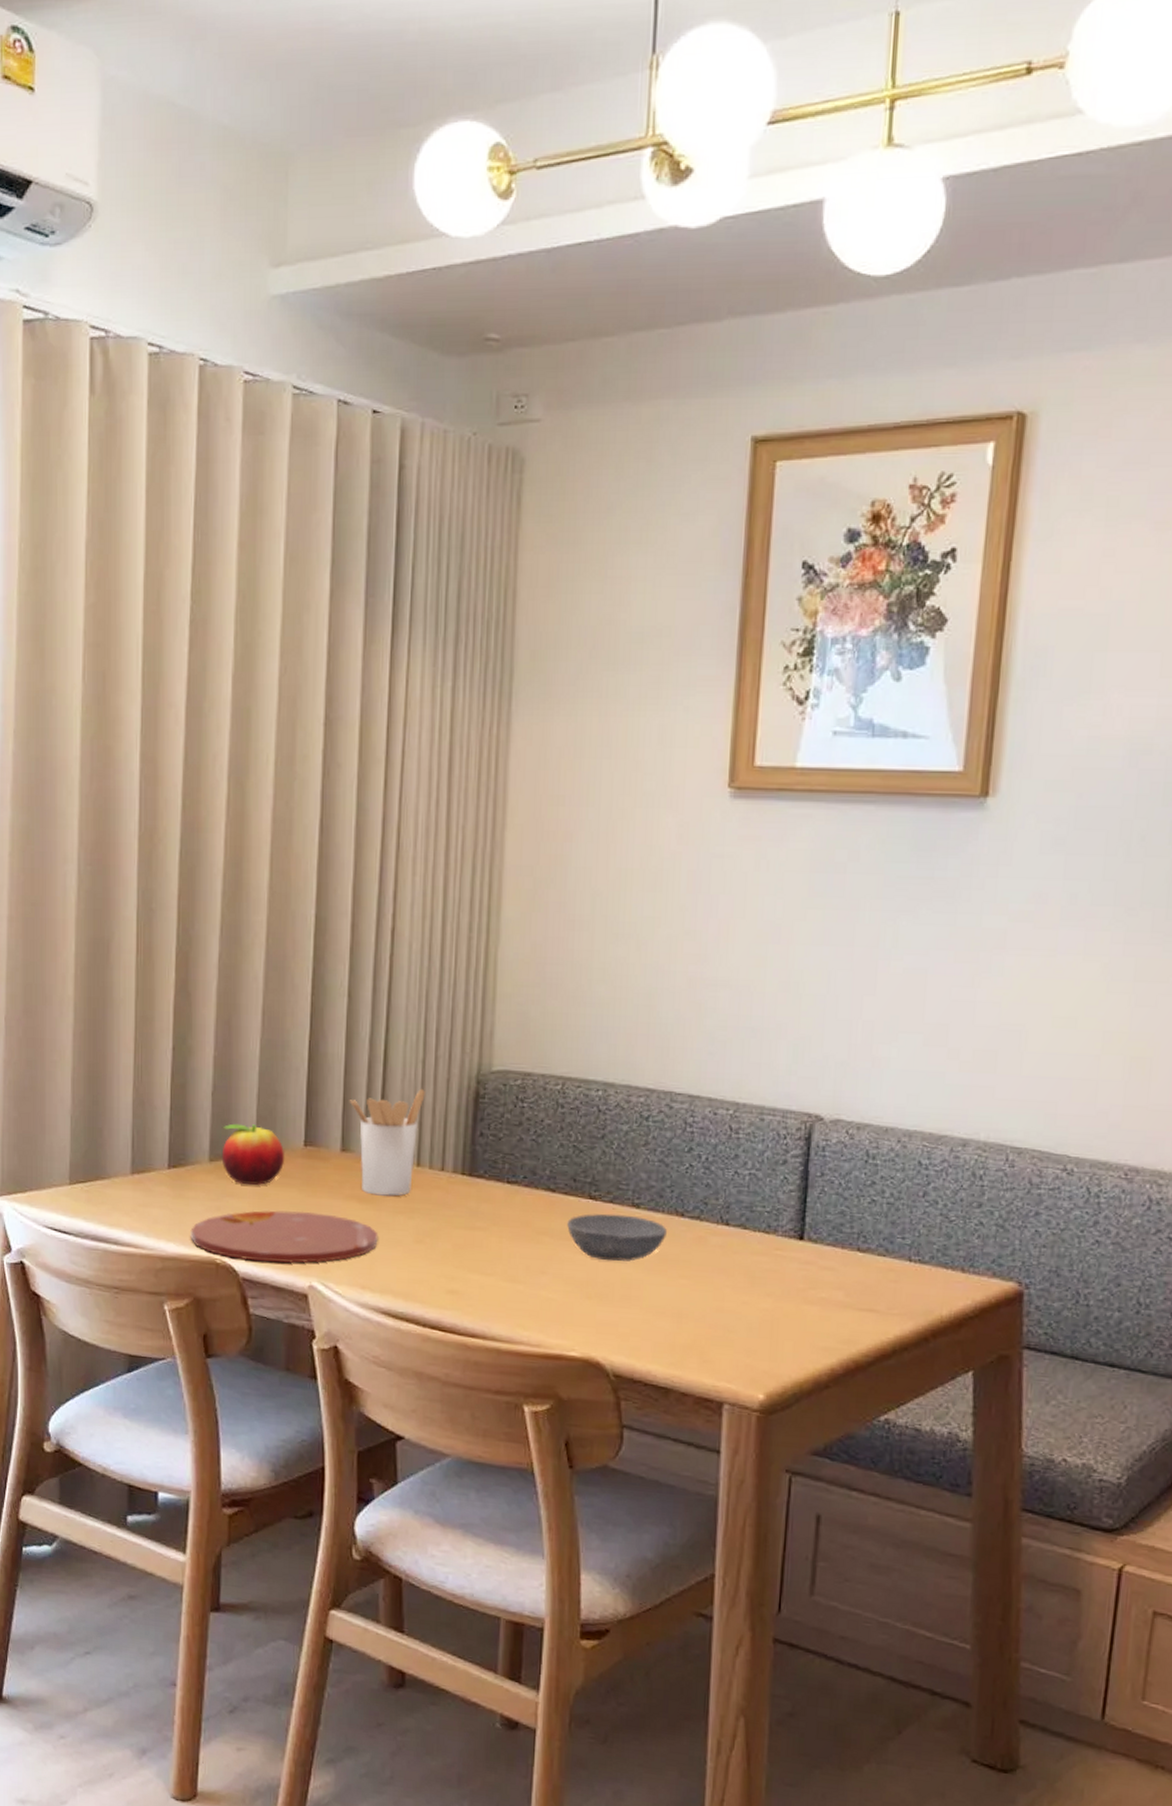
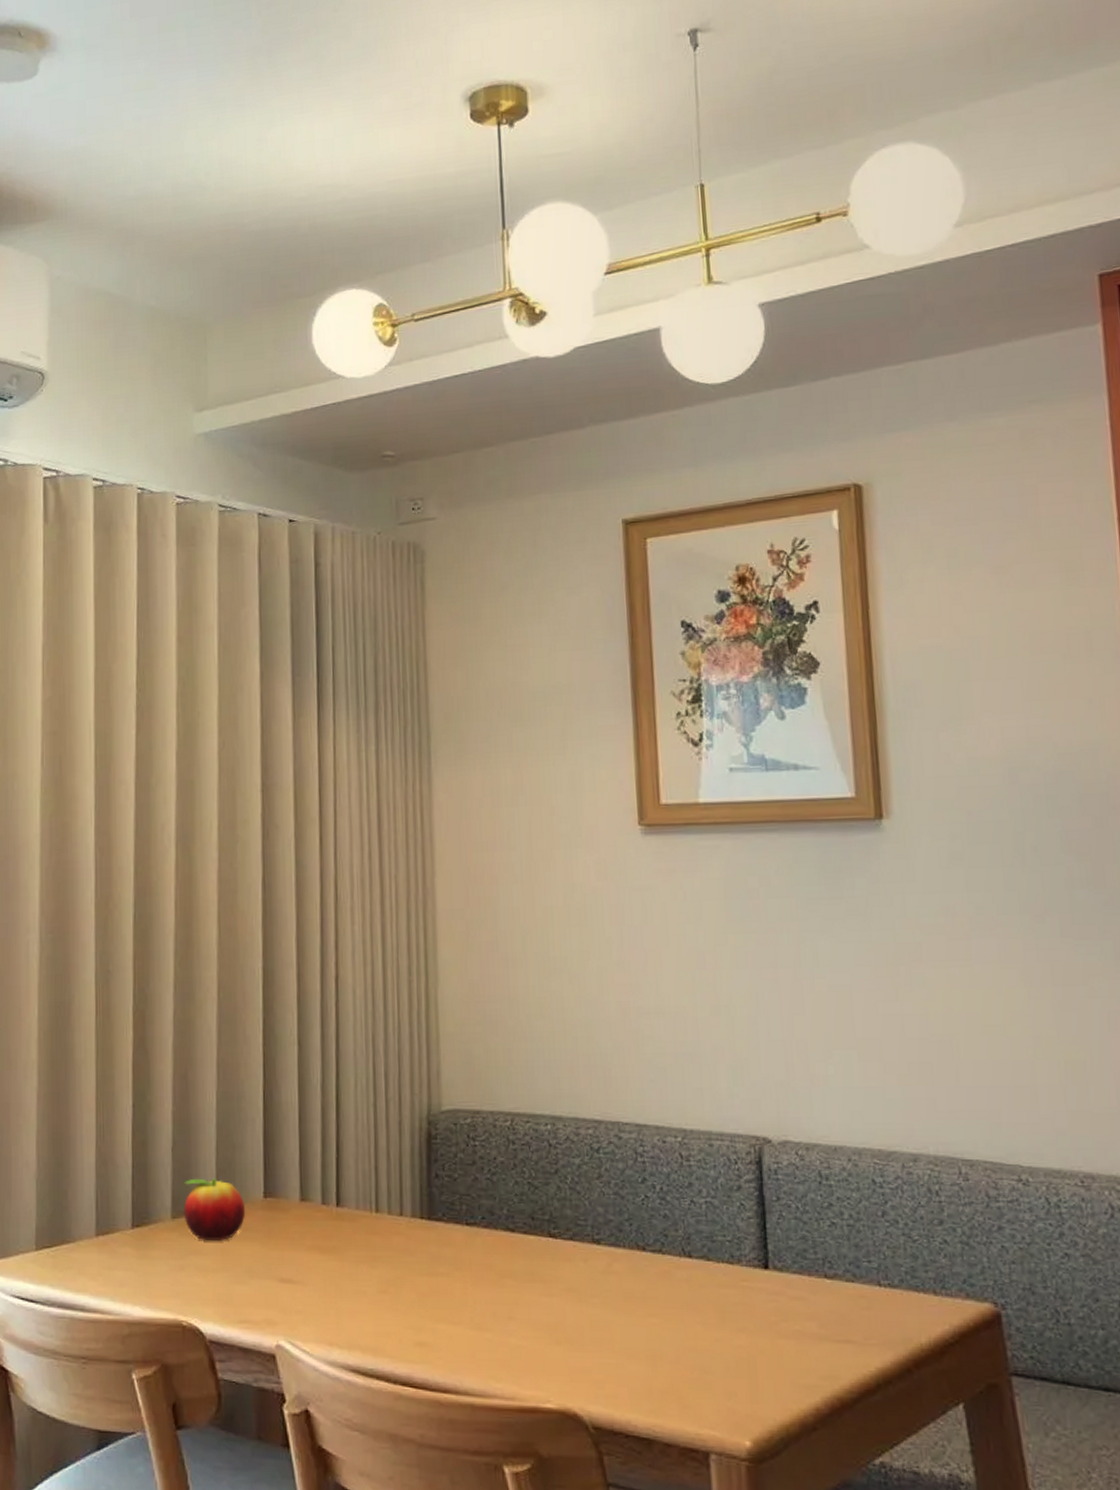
plate: present [190,1210,378,1263] -> none [156,1265,343,1322]
utensil holder: present [350,1088,425,1197] -> none [306,1132,379,1246]
bowl: present [567,1213,667,1262] -> none [529,1251,630,1303]

